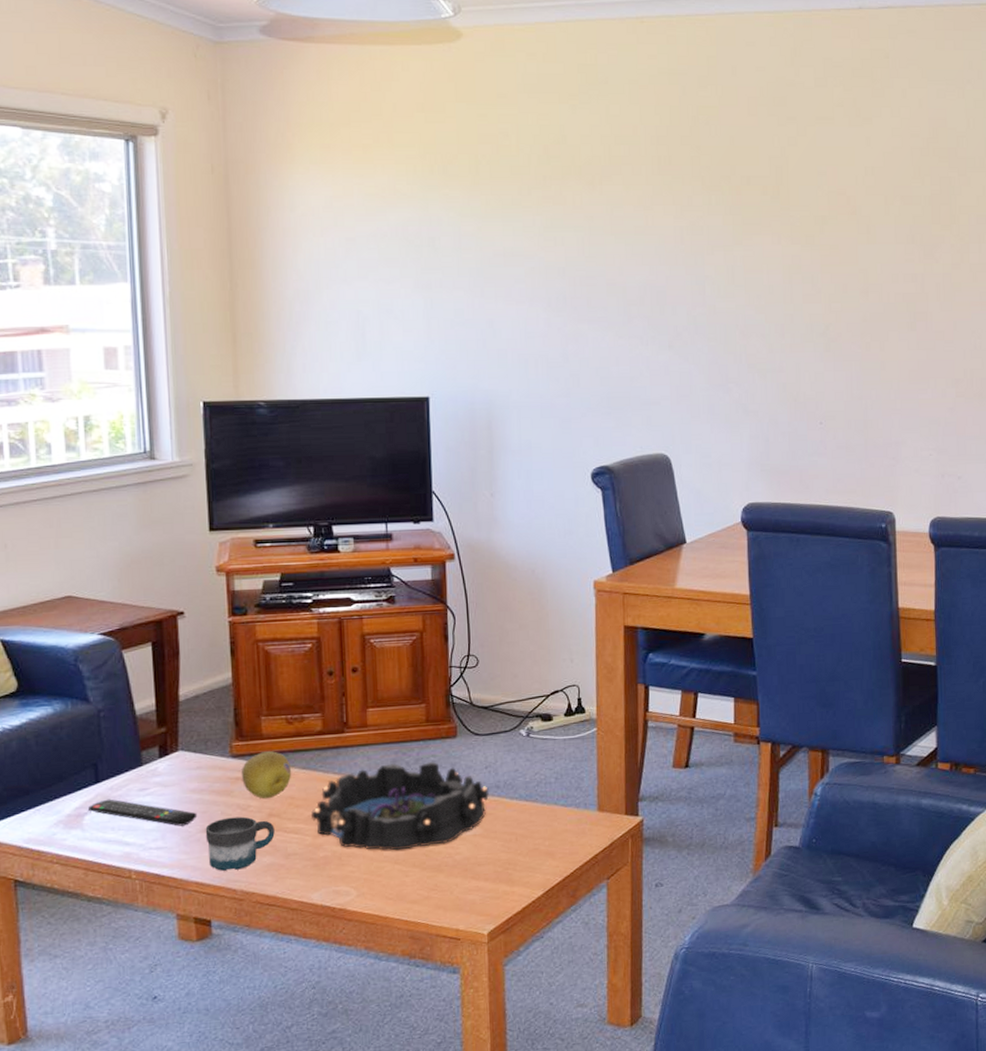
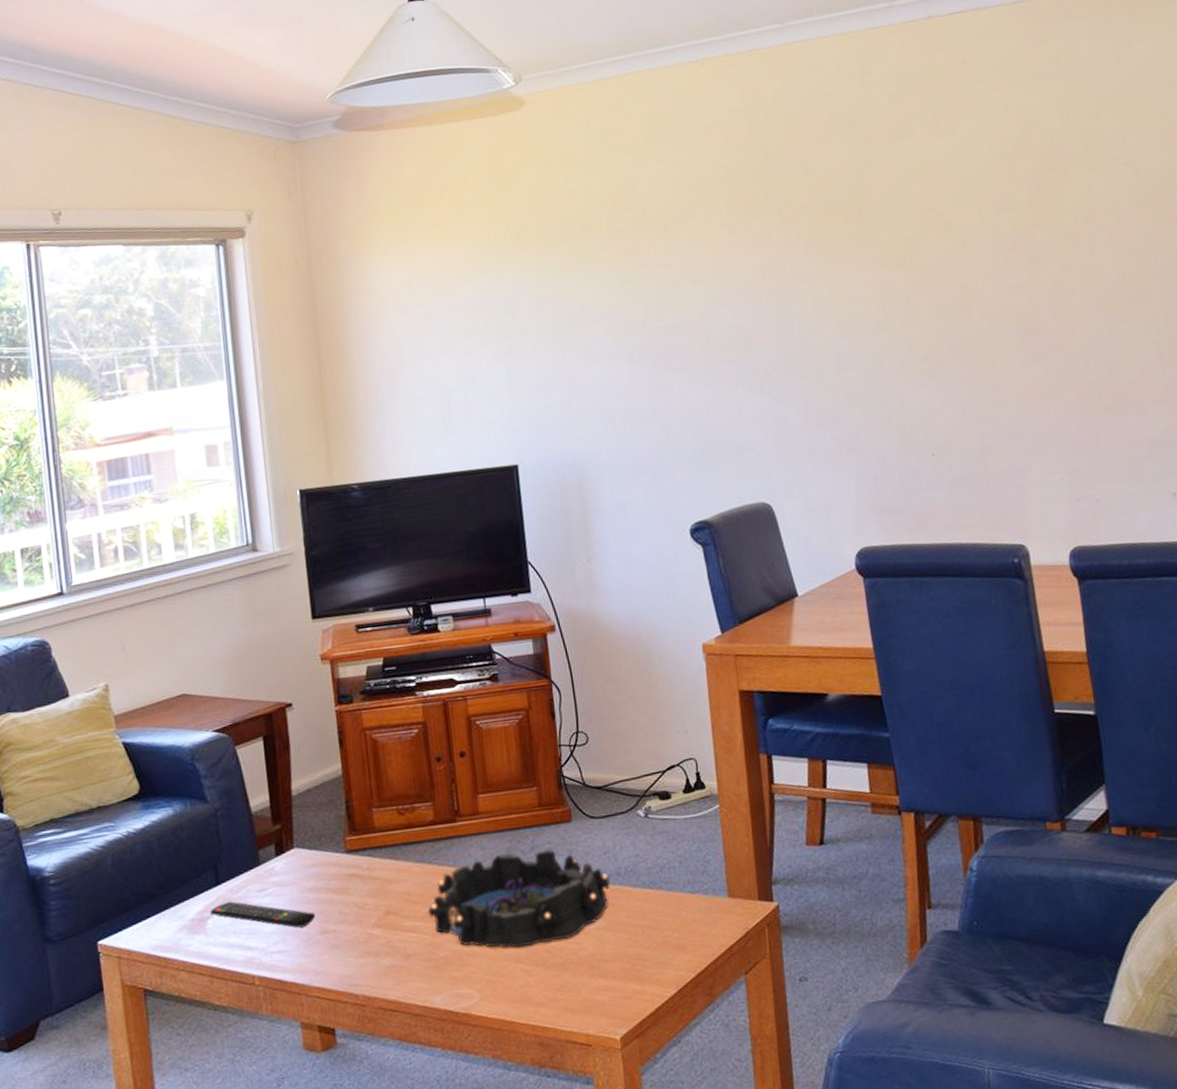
mug: present [205,816,275,871] -> none [324,915,393,975]
fruit: present [241,751,292,799] -> none [355,844,407,897]

